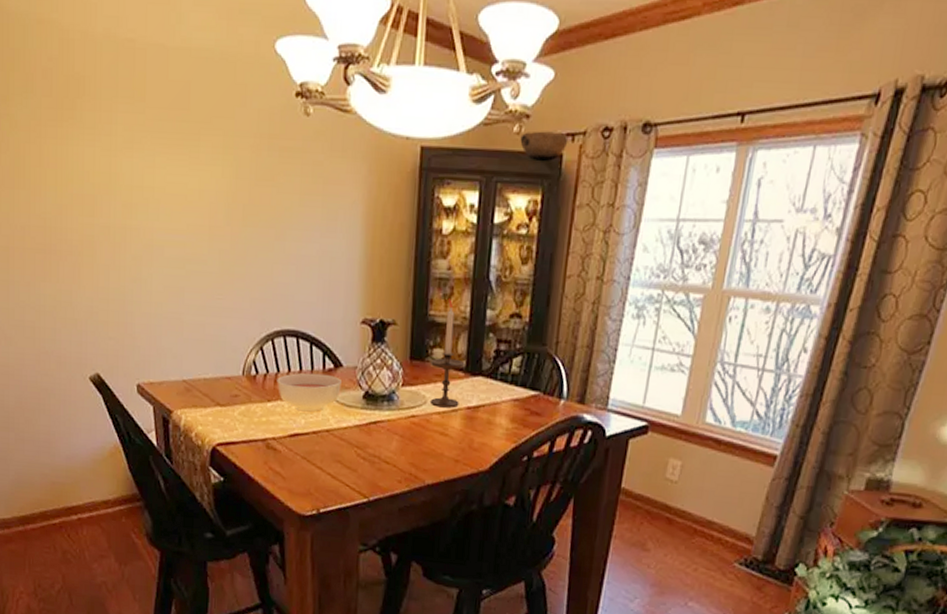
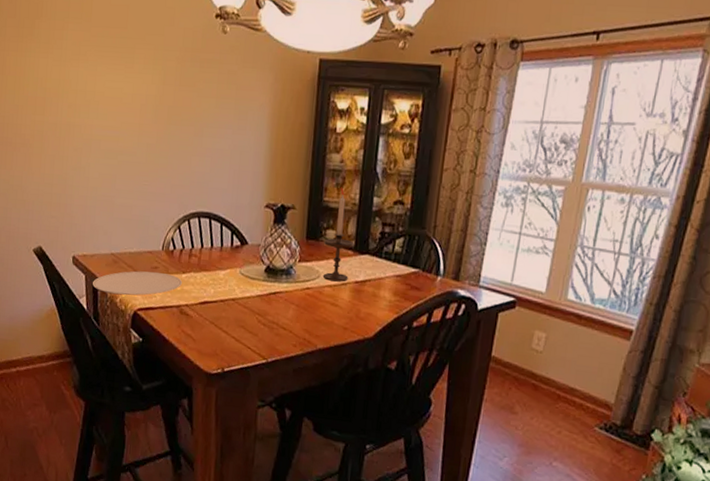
plate: none [162,400,268,430] -> present [93,271,183,296]
bowl: present [277,372,341,413] -> none [191,249,247,284]
decorative bowl: present [520,131,568,162] -> none [404,46,446,73]

